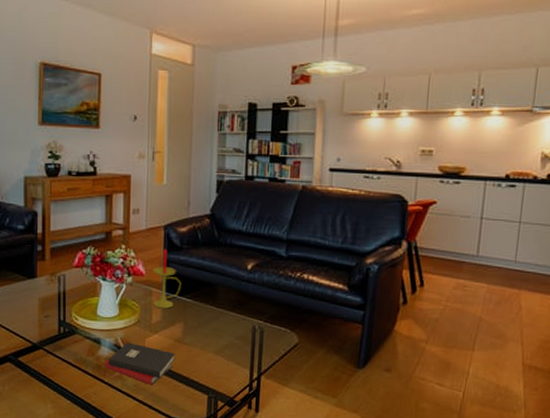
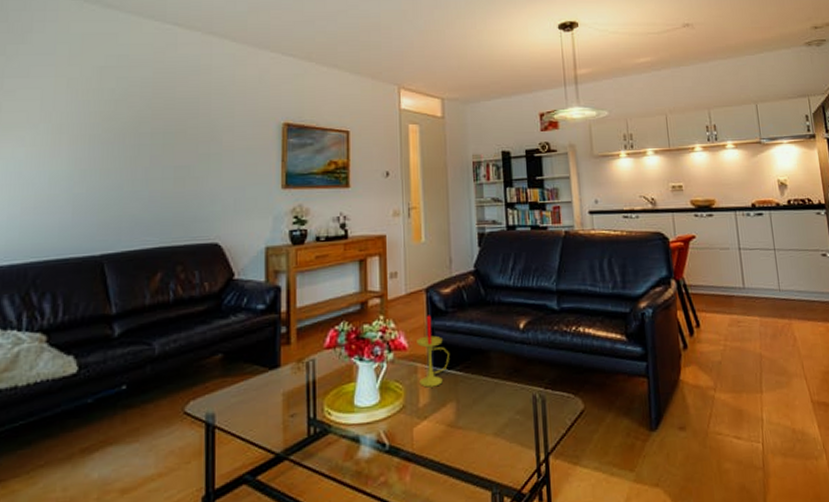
hardback book: present [105,342,176,386] -> none [366,435,450,489]

